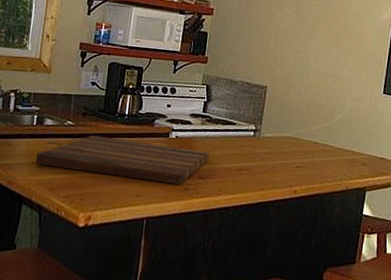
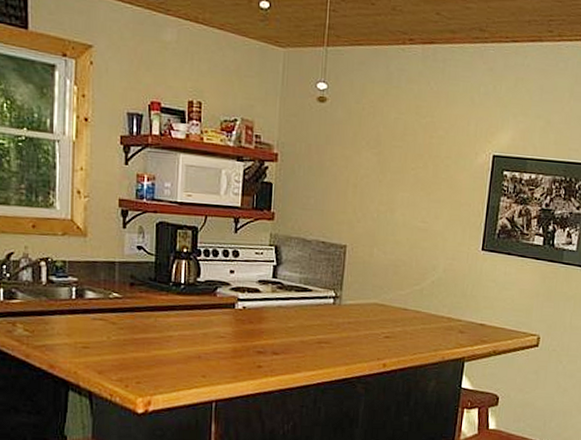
cutting board: present [35,135,210,184] -> none [79,309,284,362]

